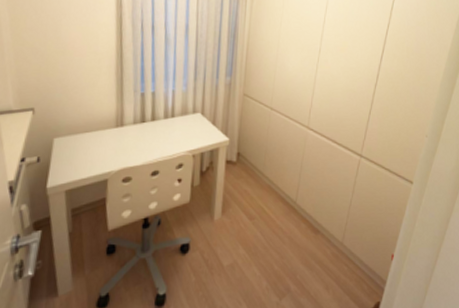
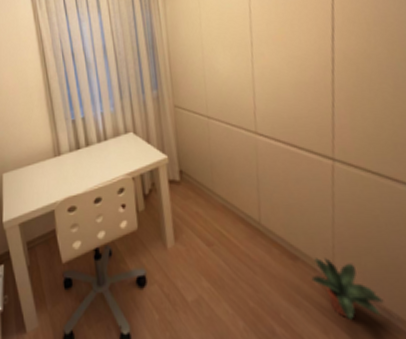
potted plant: none [325,232,372,279] -> present [311,258,384,319]

